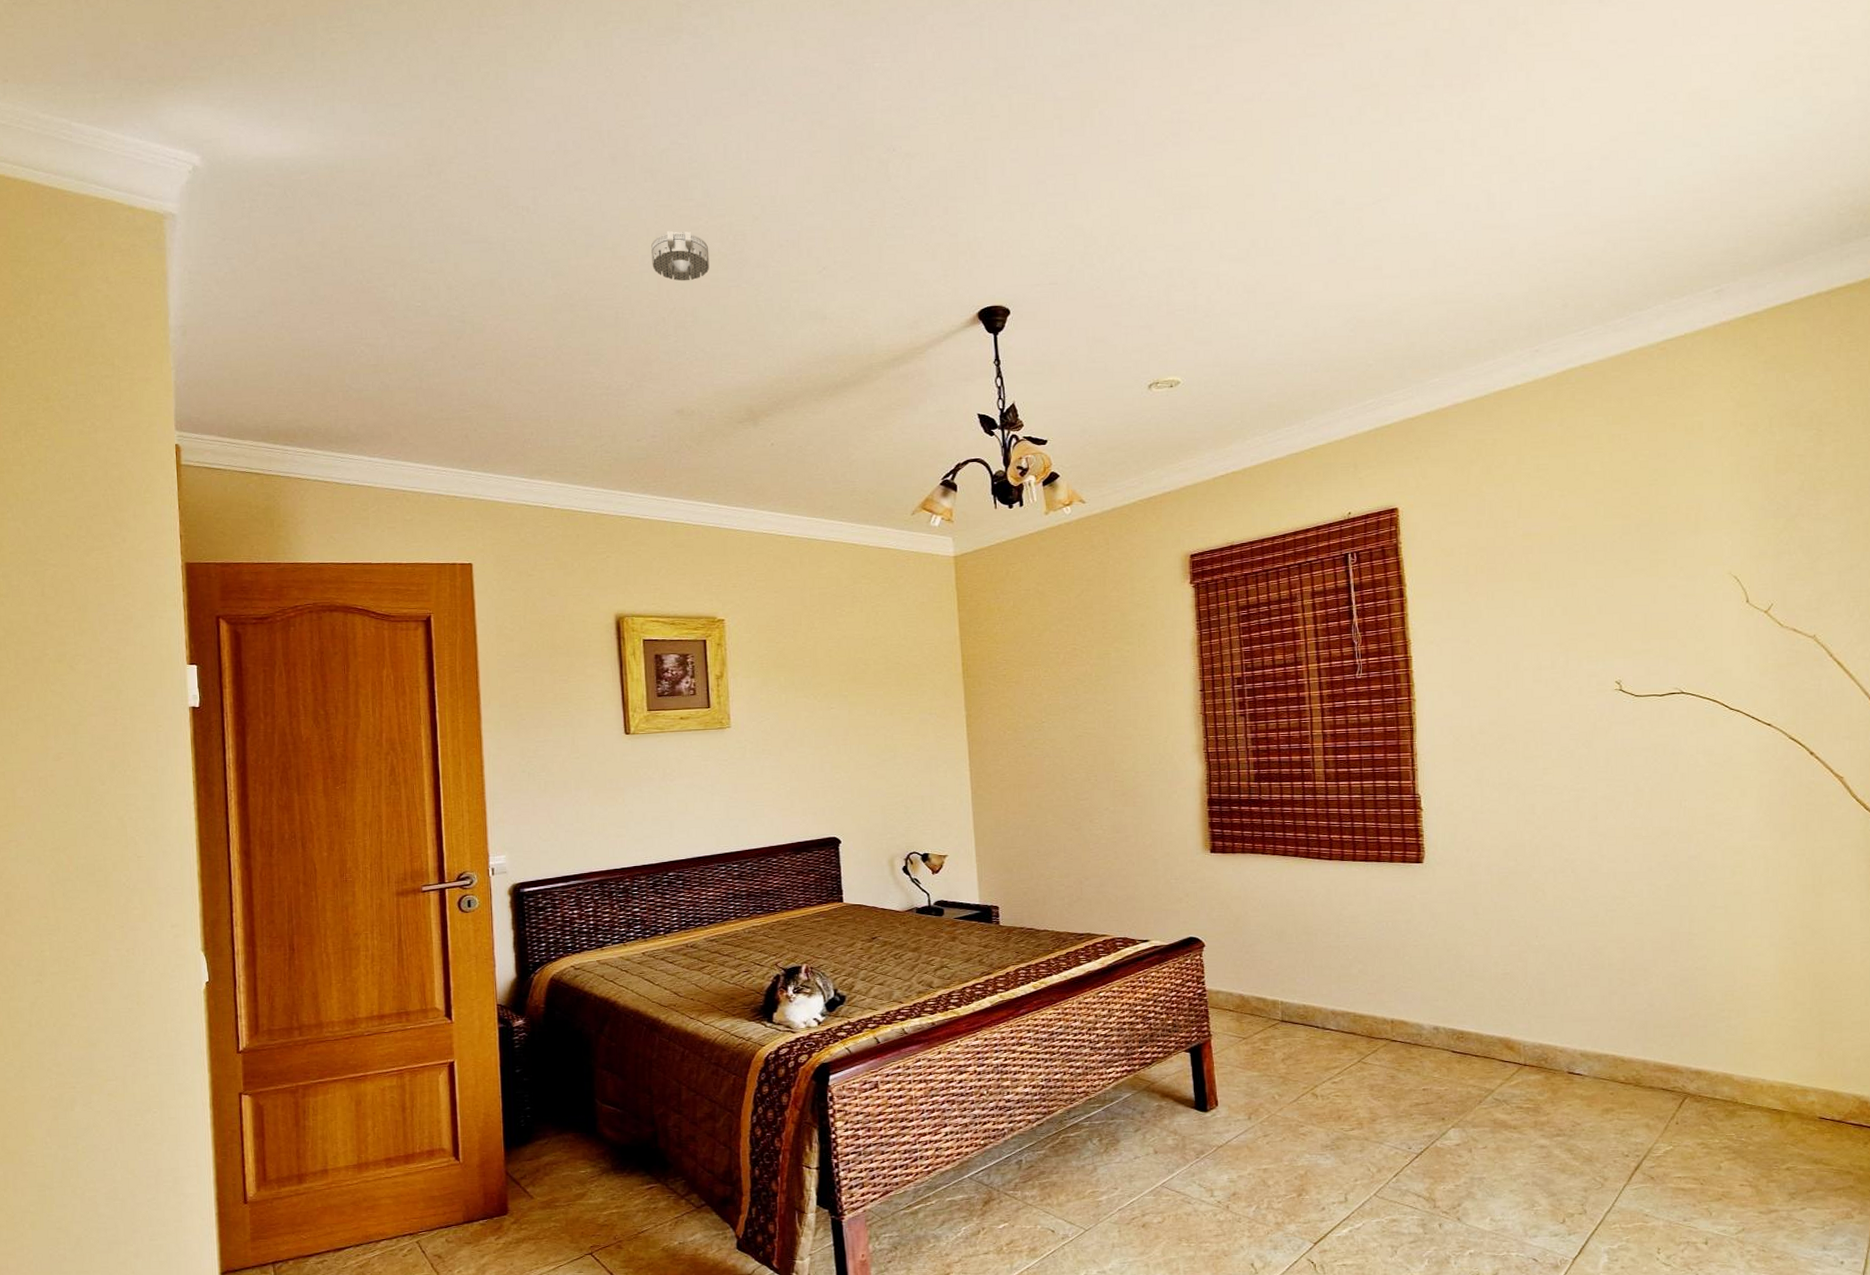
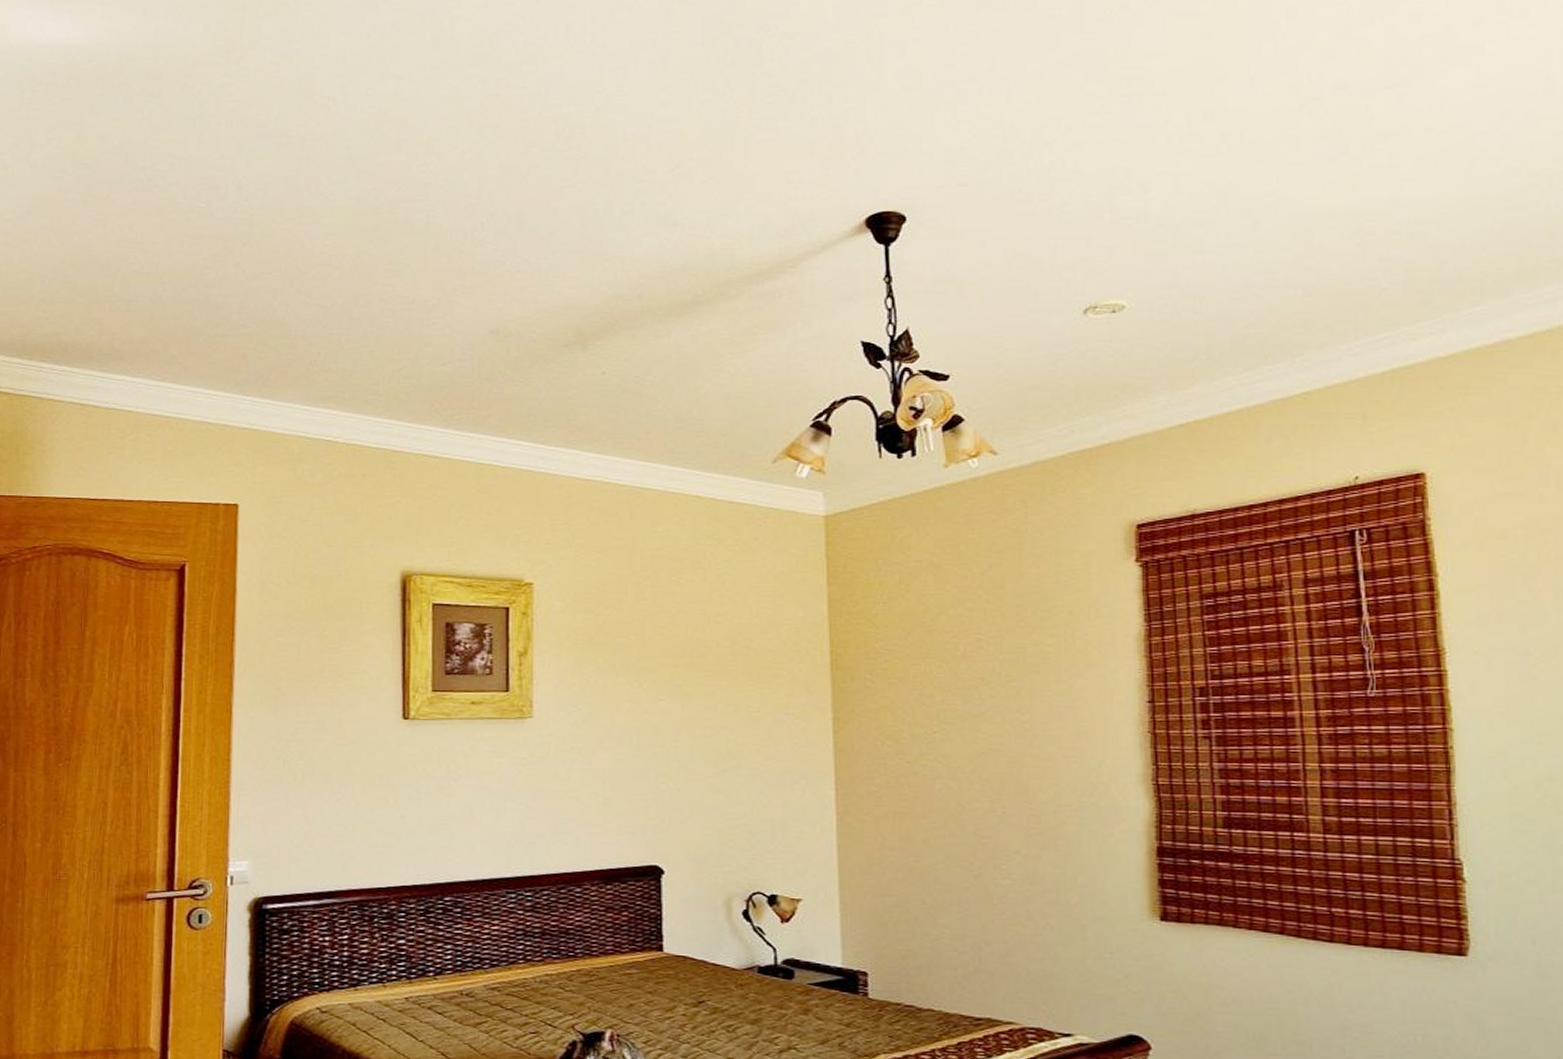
smoke detector: present [651,230,710,281] -> none [473,122,541,181]

